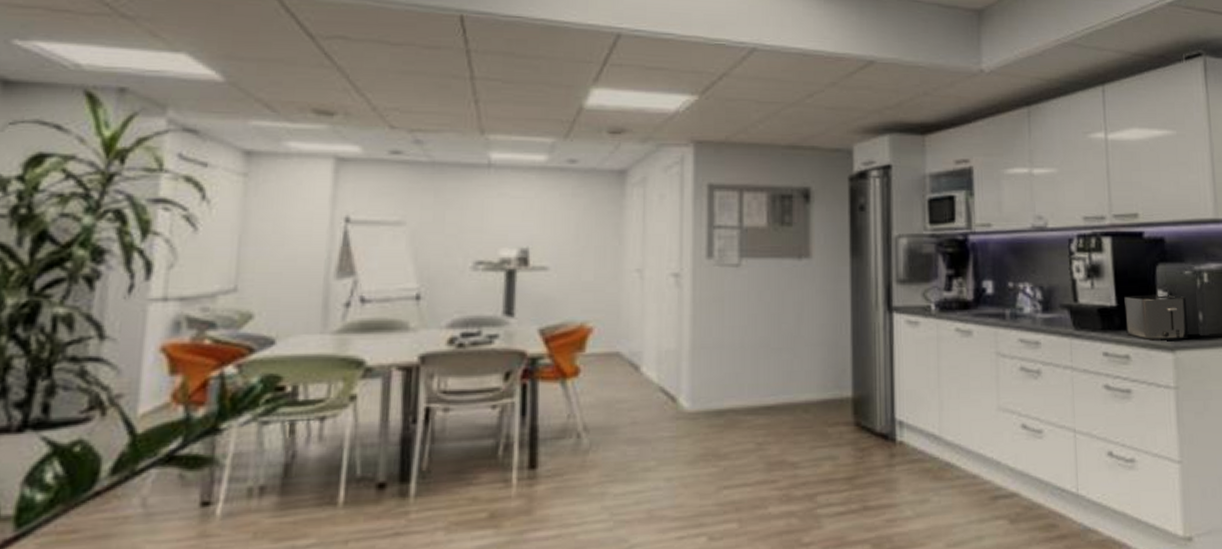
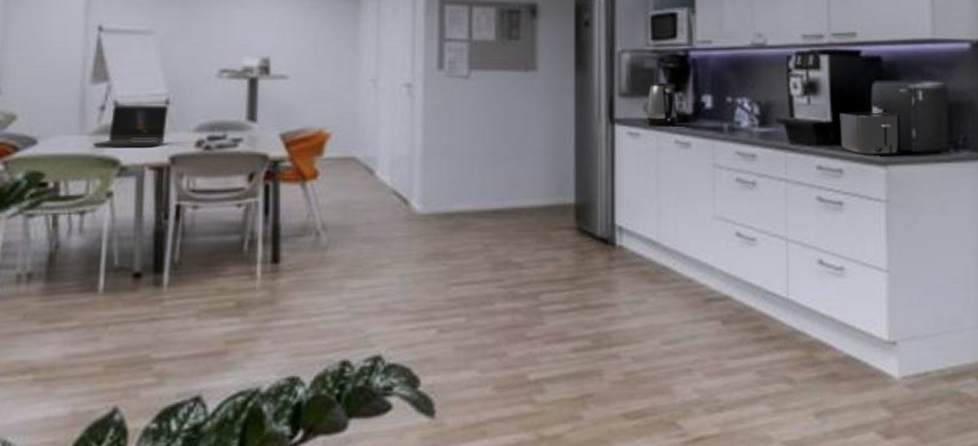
laptop computer: none [336,300,419,348] -> present [93,104,168,148]
kettle: none [926,267,958,316] -> present [647,82,678,128]

